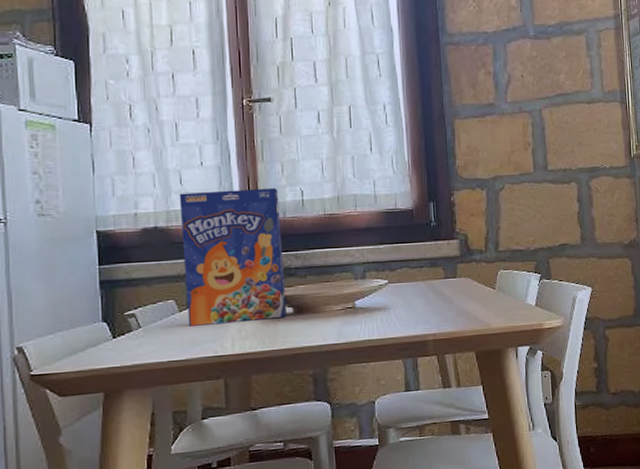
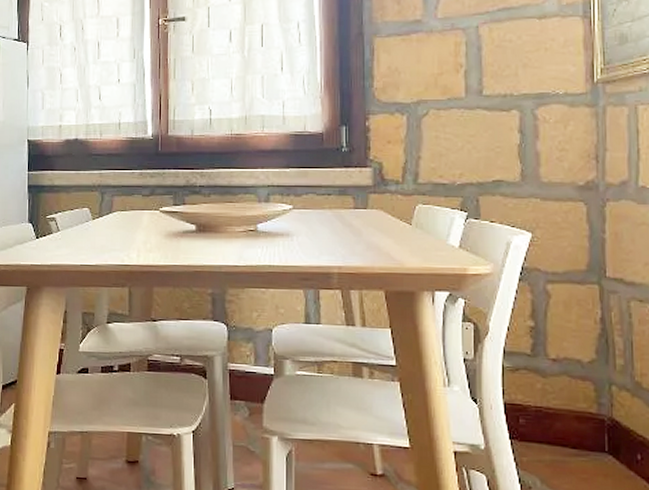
cereal box: present [179,187,287,326] -> none [98,105,190,235]

